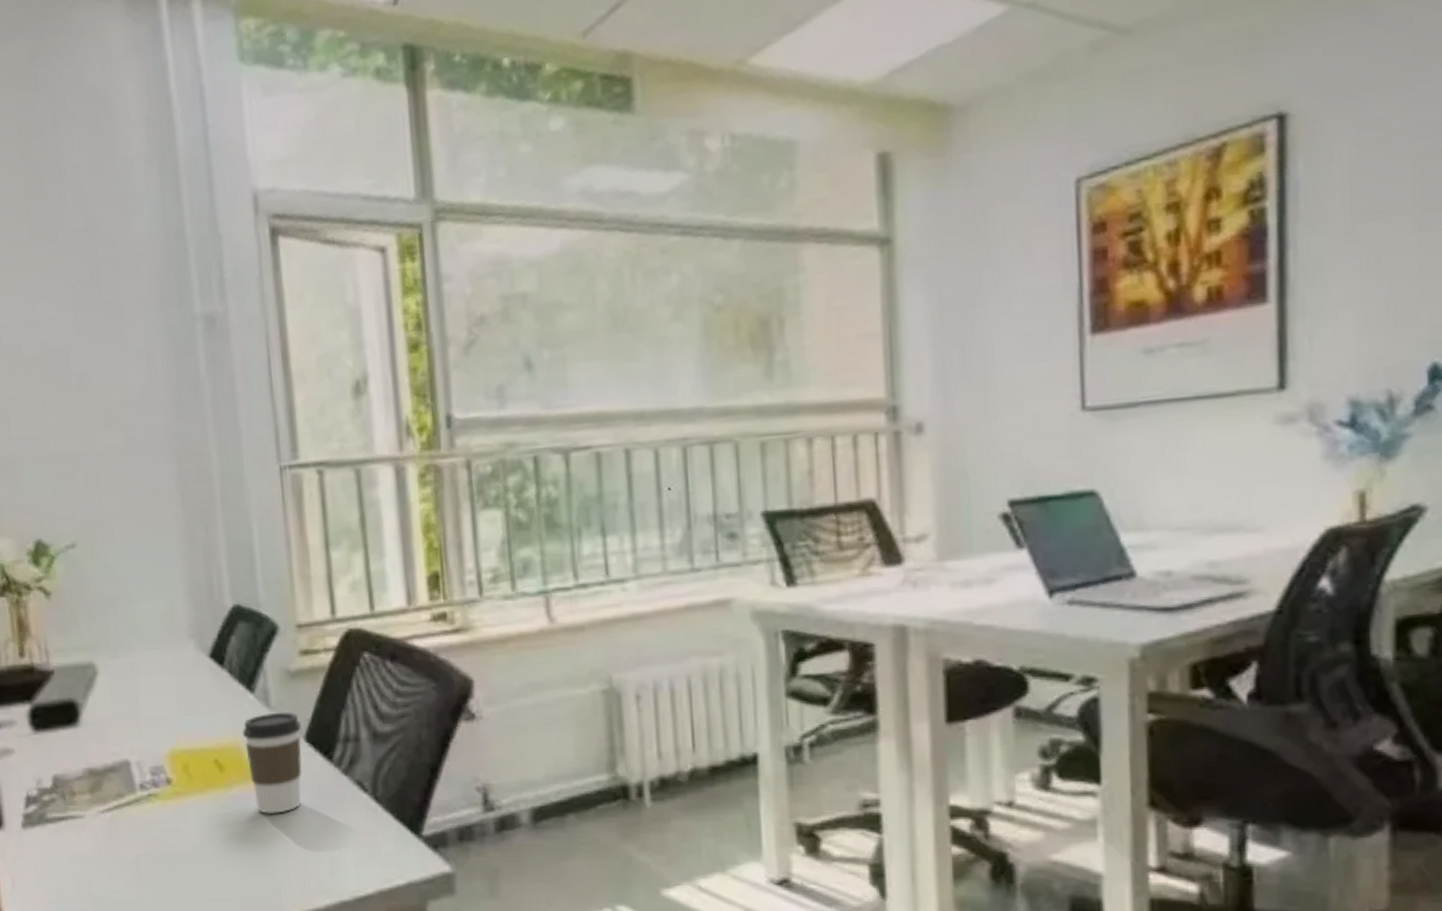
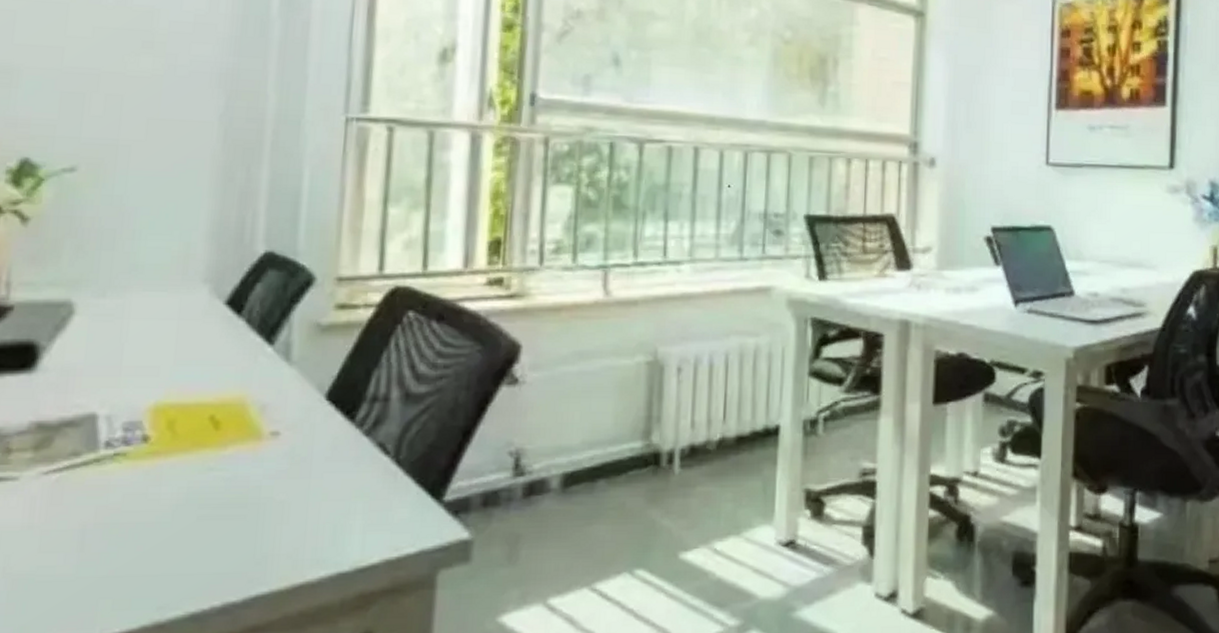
coffee cup: present [243,712,302,814] -> none [251,367,324,477]

